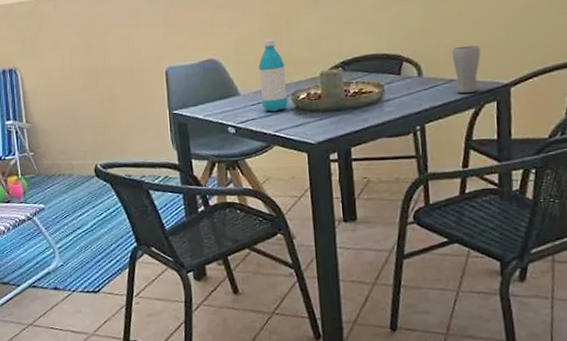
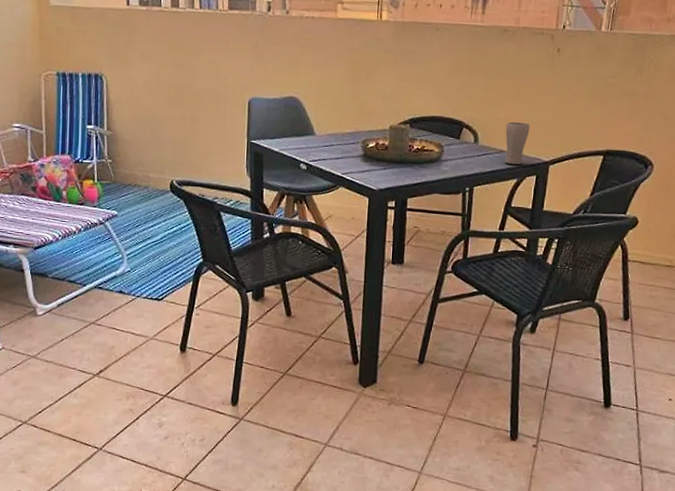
water bottle: present [258,39,288,112] -> none [333,87,360,156]

